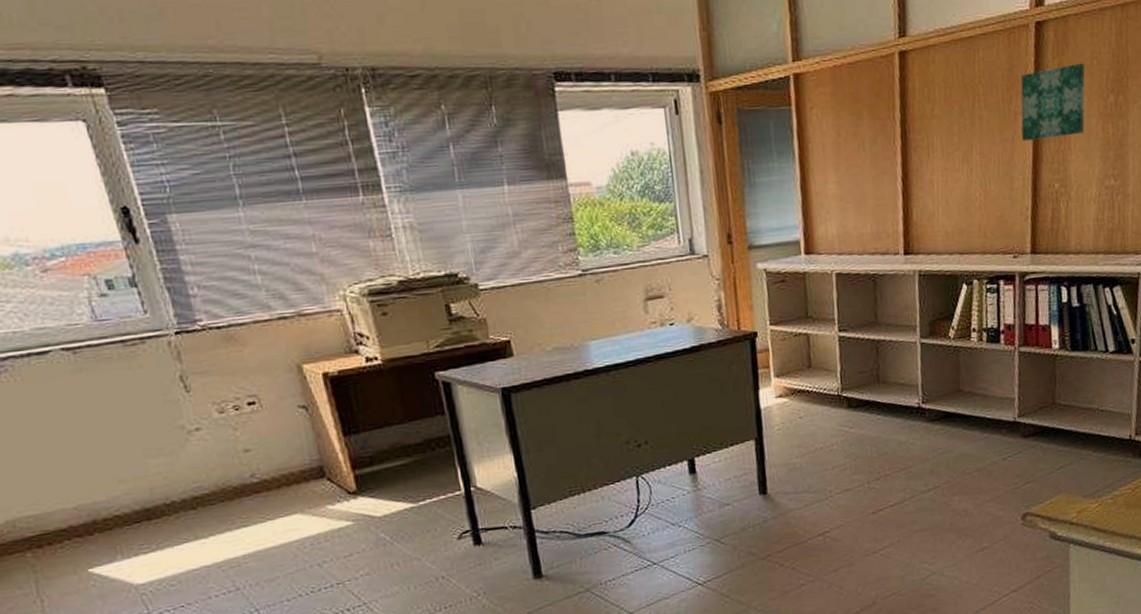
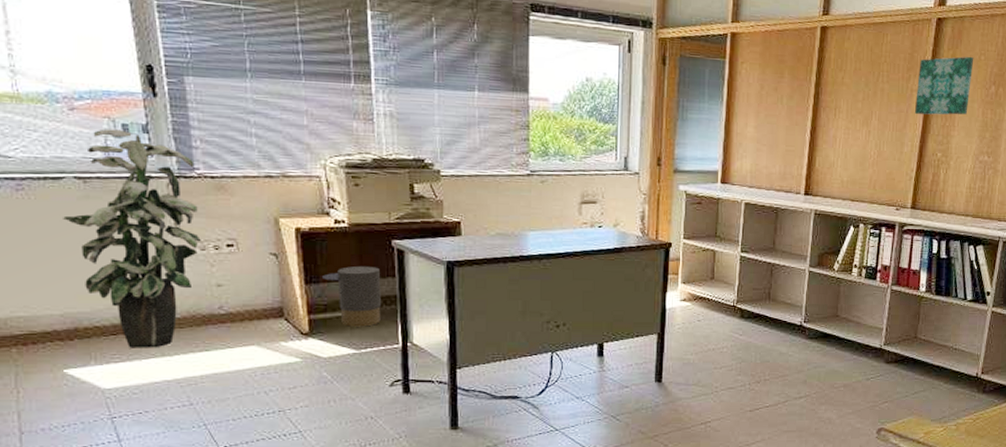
indoor plant: none [57,286,218,535] -> present [63,129,201,348]
trash can: none [362,405,436,478] -> present [323,265,381,327]

